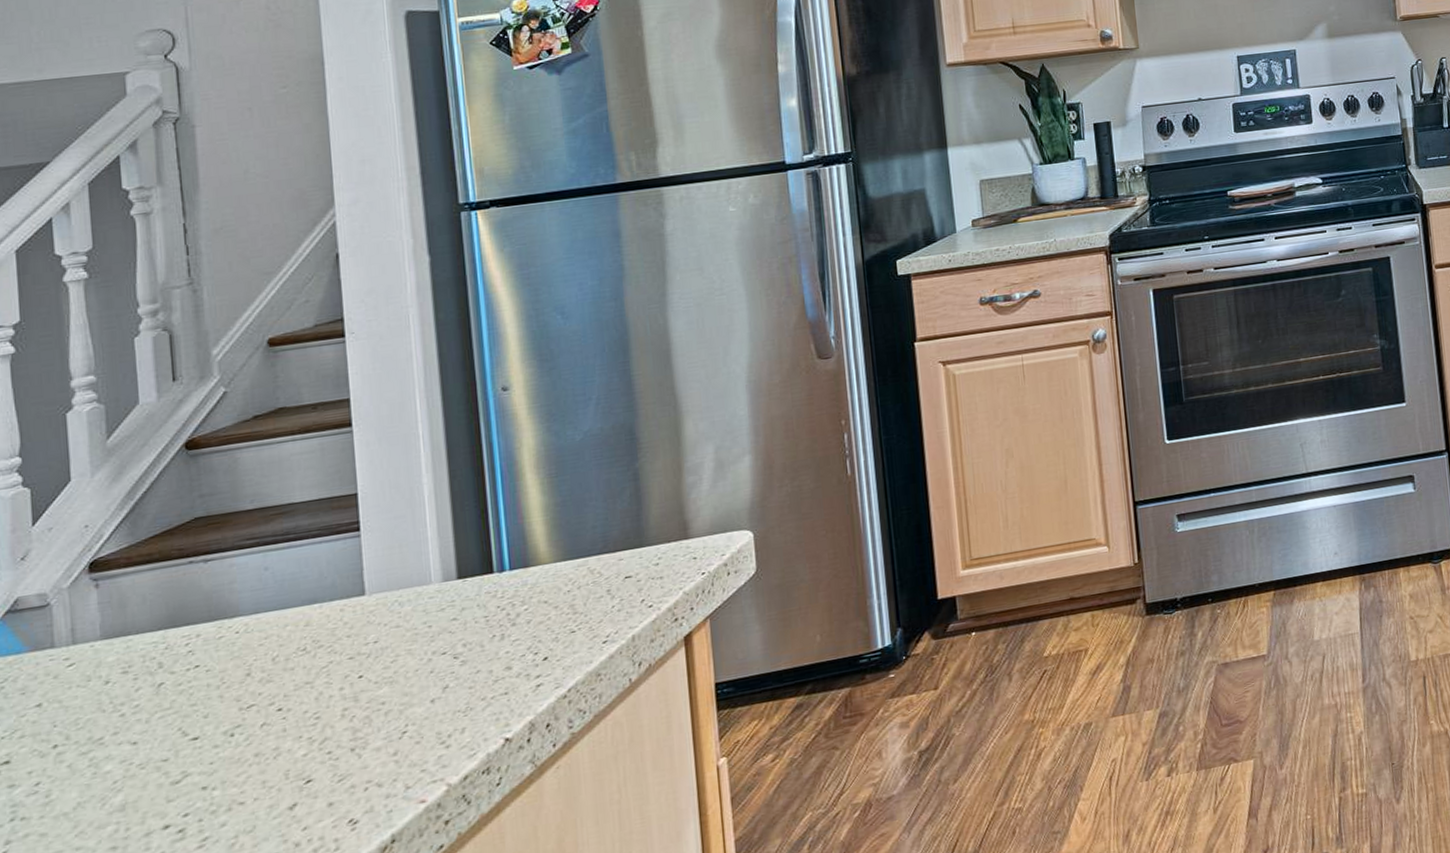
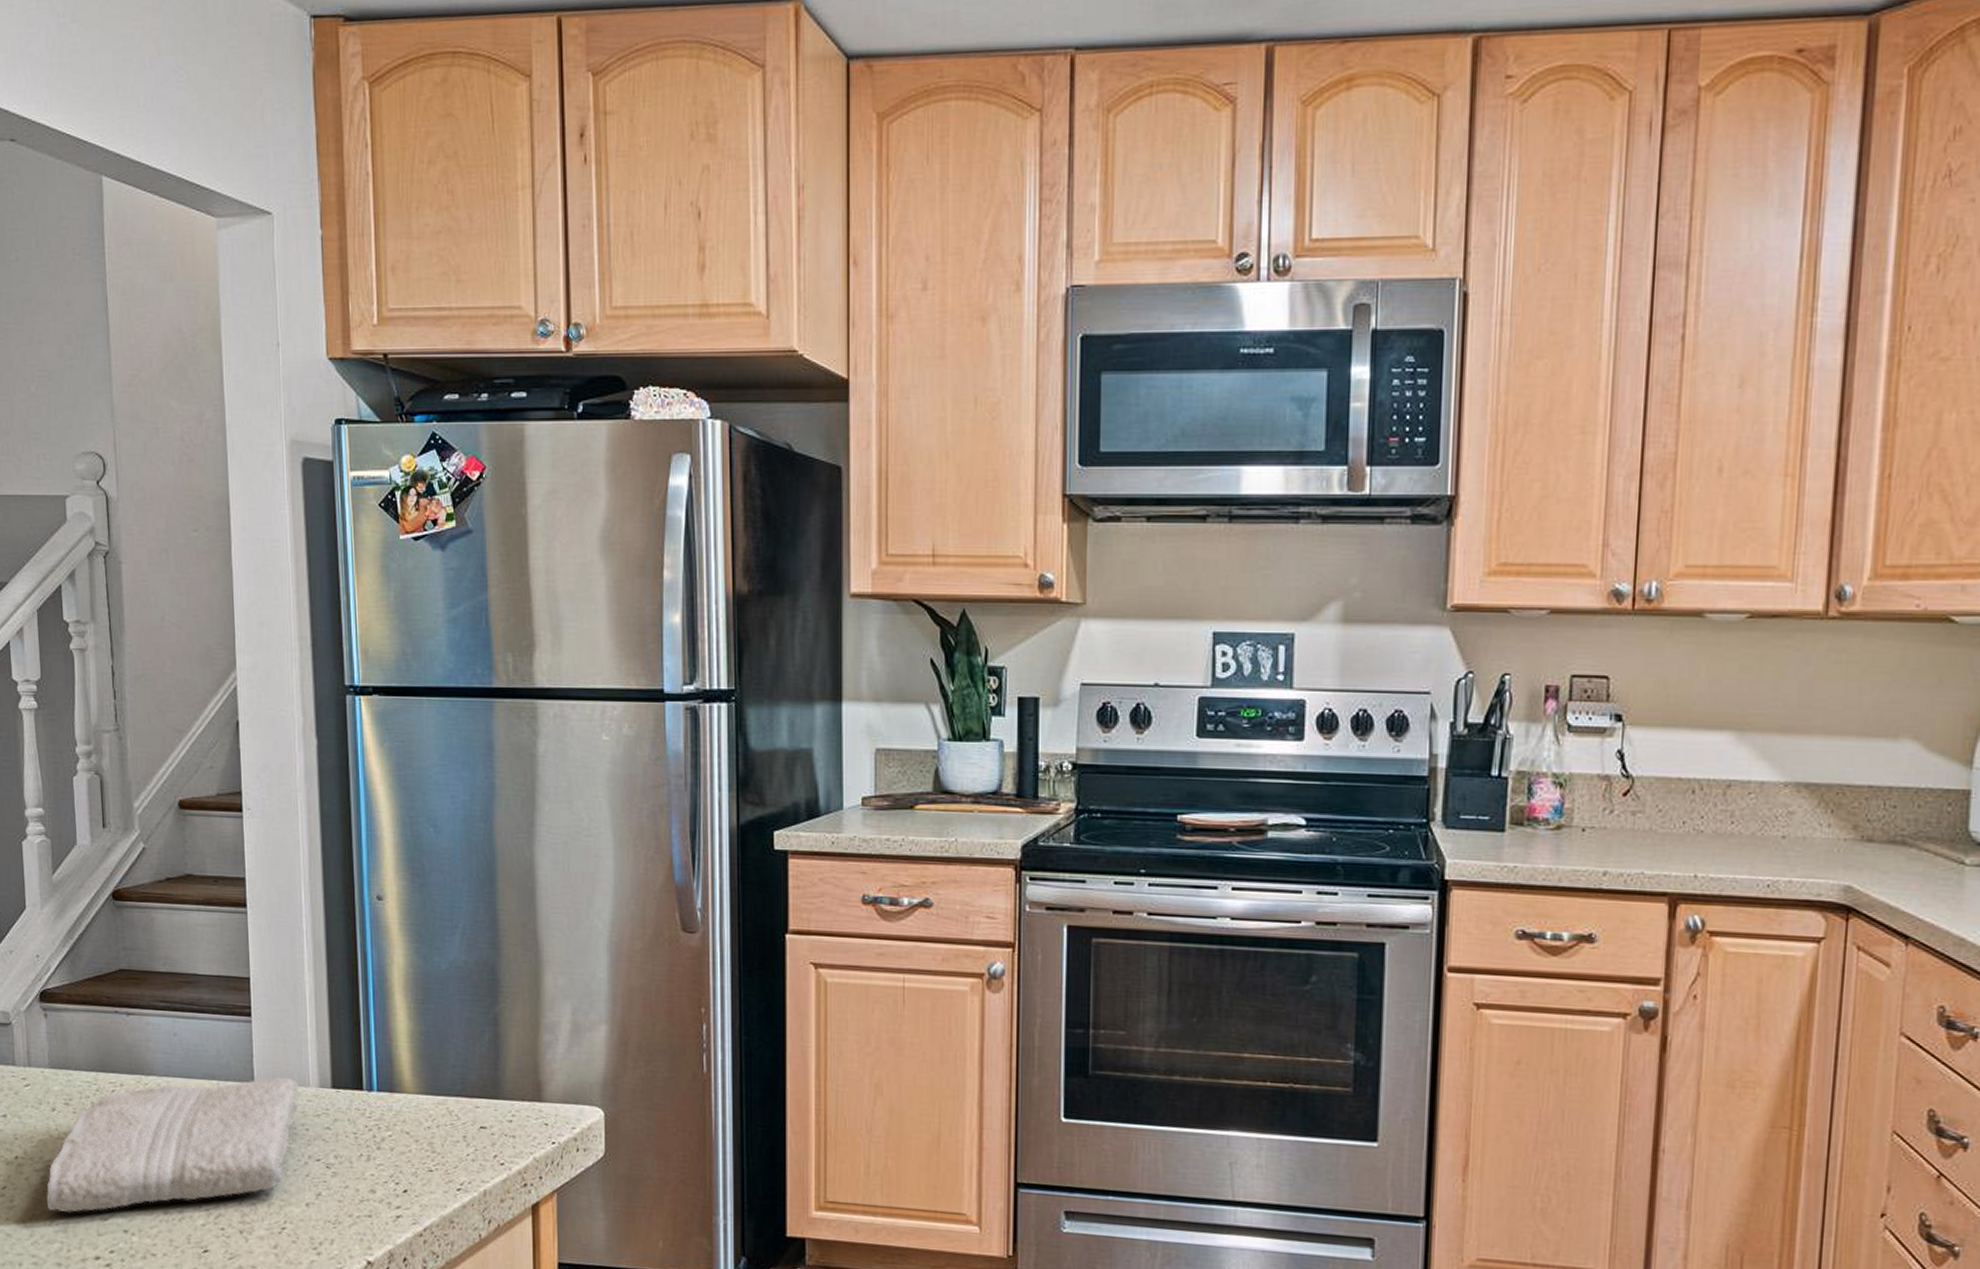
washcloth: none [95,580,419,793] -> present [45,1076,299,1214]

